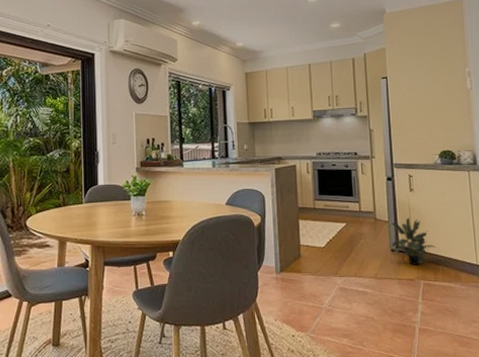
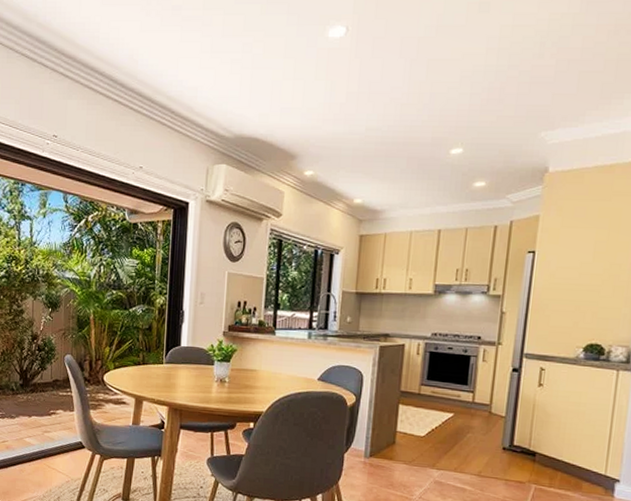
potted plant: present [391,218,436,266] -> none [504,415,558,469]

